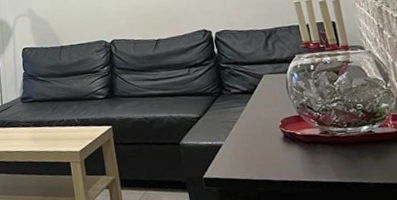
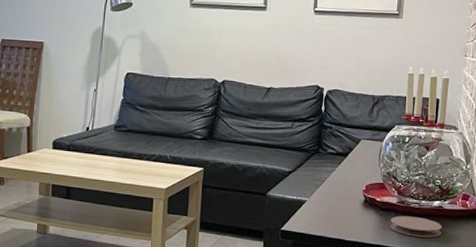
coaster: none [318,145,380,168] -> present [390,216,442,238]

